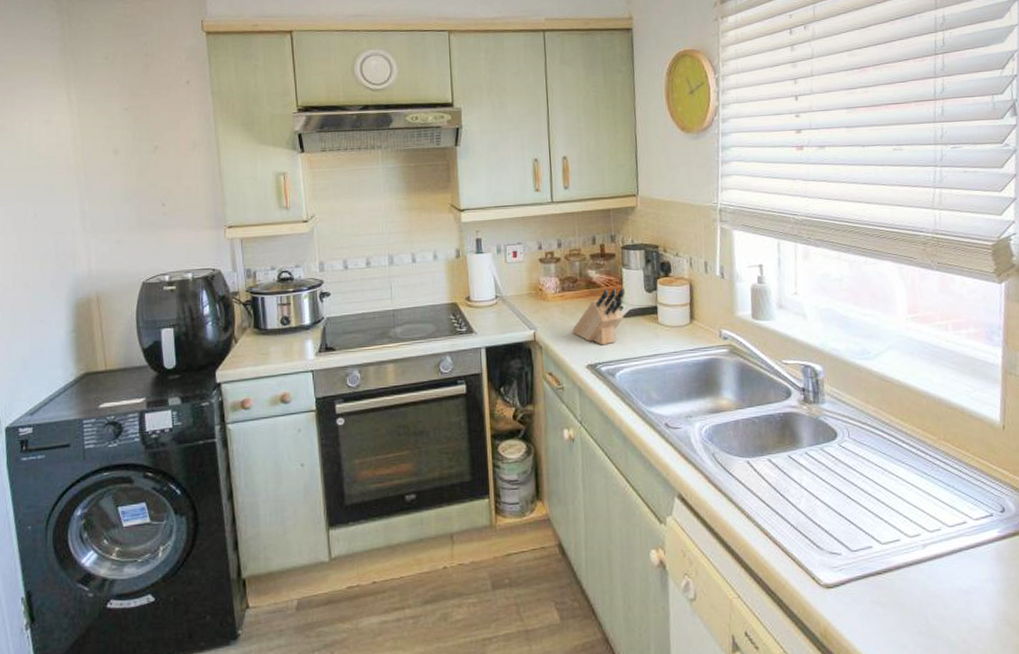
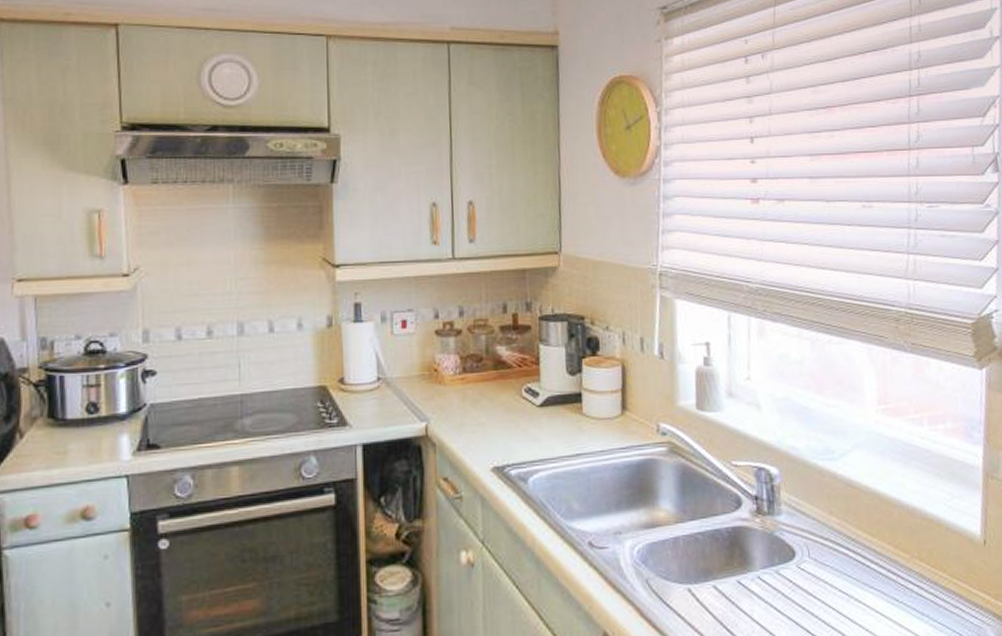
knife block: present [571,287,625,346] -> none [473,368,542,443]

